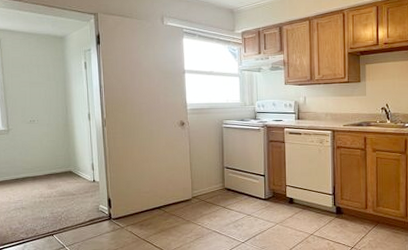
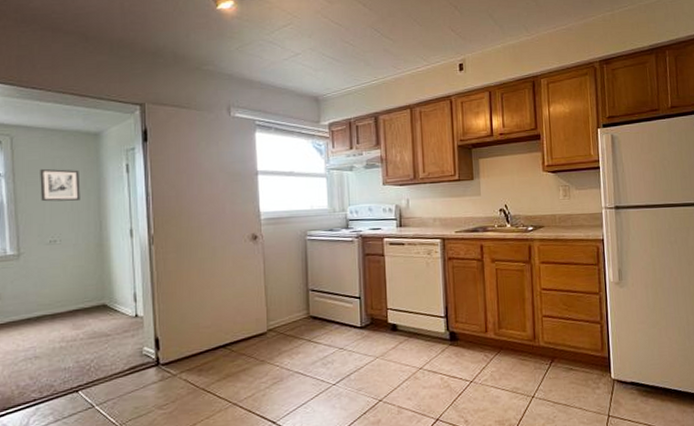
wall art: none [21,64,51,90] -> present [40,168,80,202]

